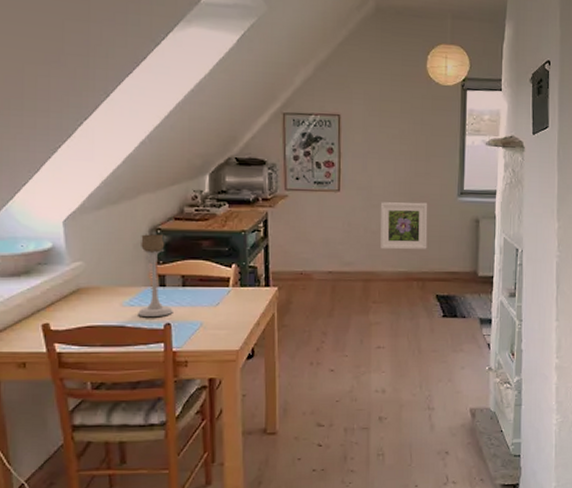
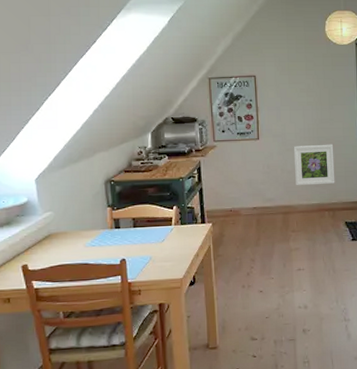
candle holder: present [138,234,173,316] -> none [98,185,127,254]

